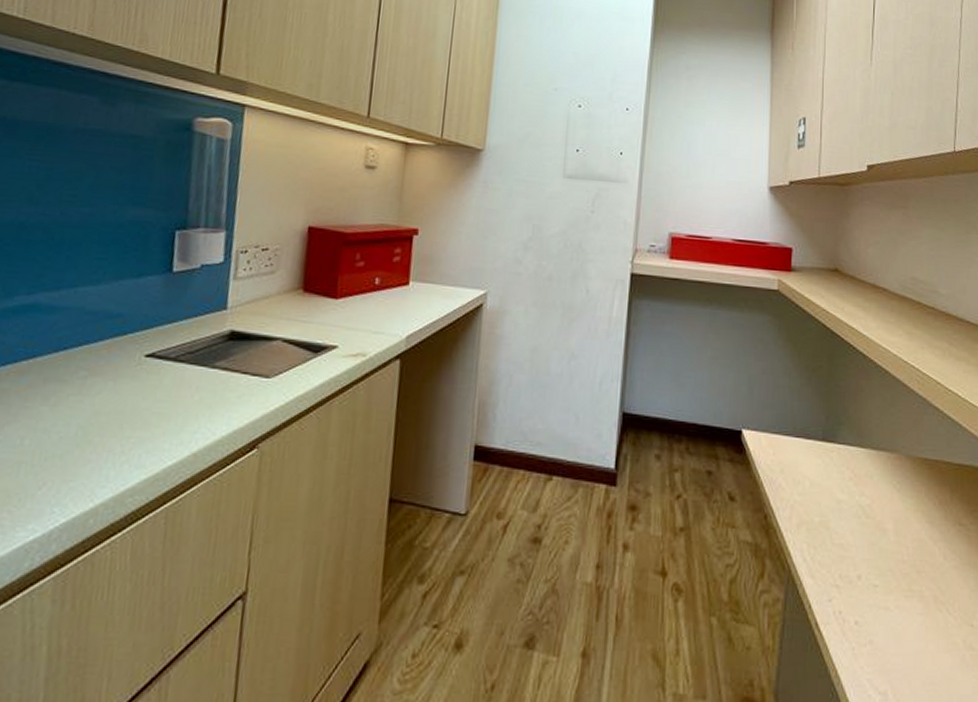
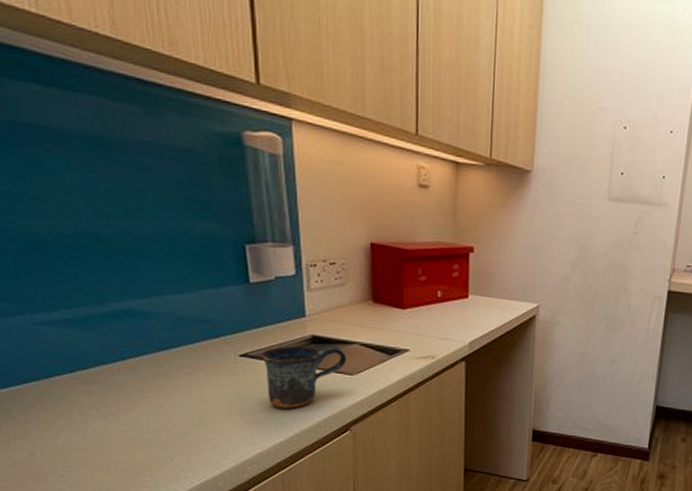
mug: none [168,343,266,420] -> present [260,346,347,408]

